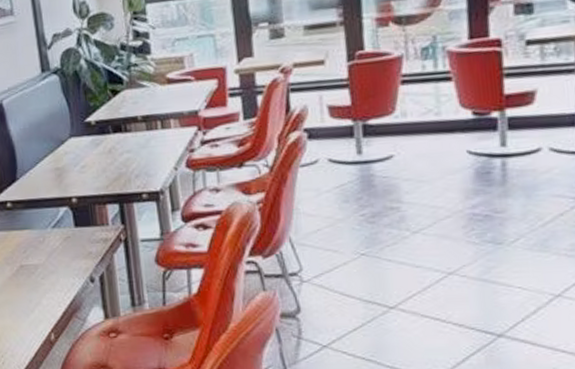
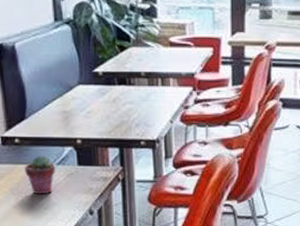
potted succulent: none [18,218,51,263] -> present [25,155,55,195]

